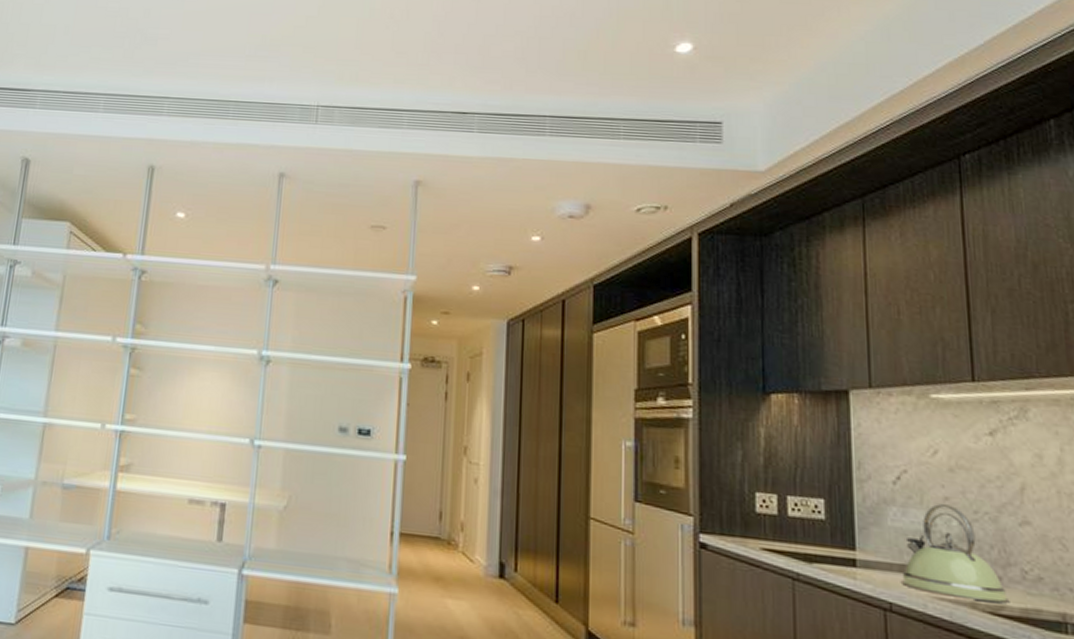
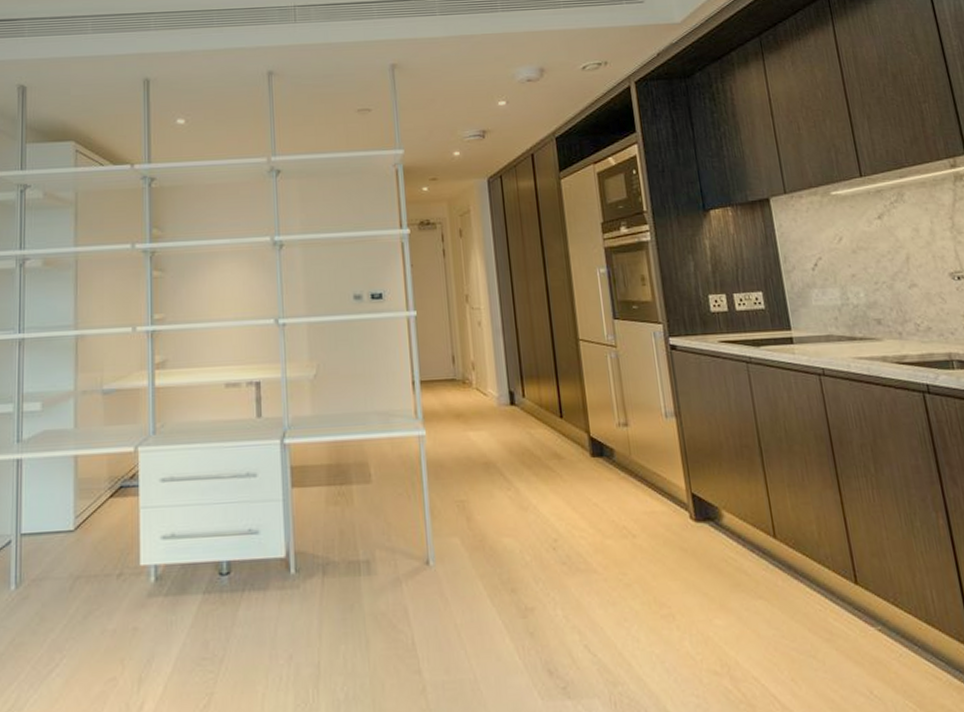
kettle: present [902,504,1010,604] -> none [827,280,910,355]

